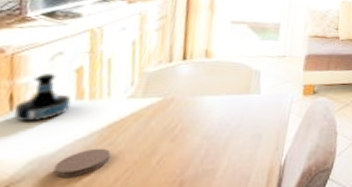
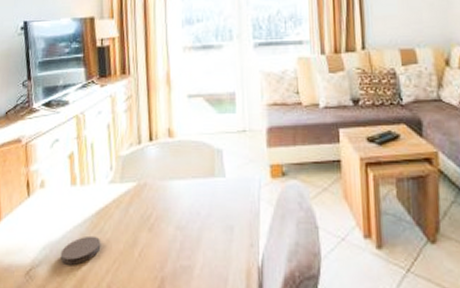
tequila bottle: present [14,72,72,122] -> none [31,159,68,208]

